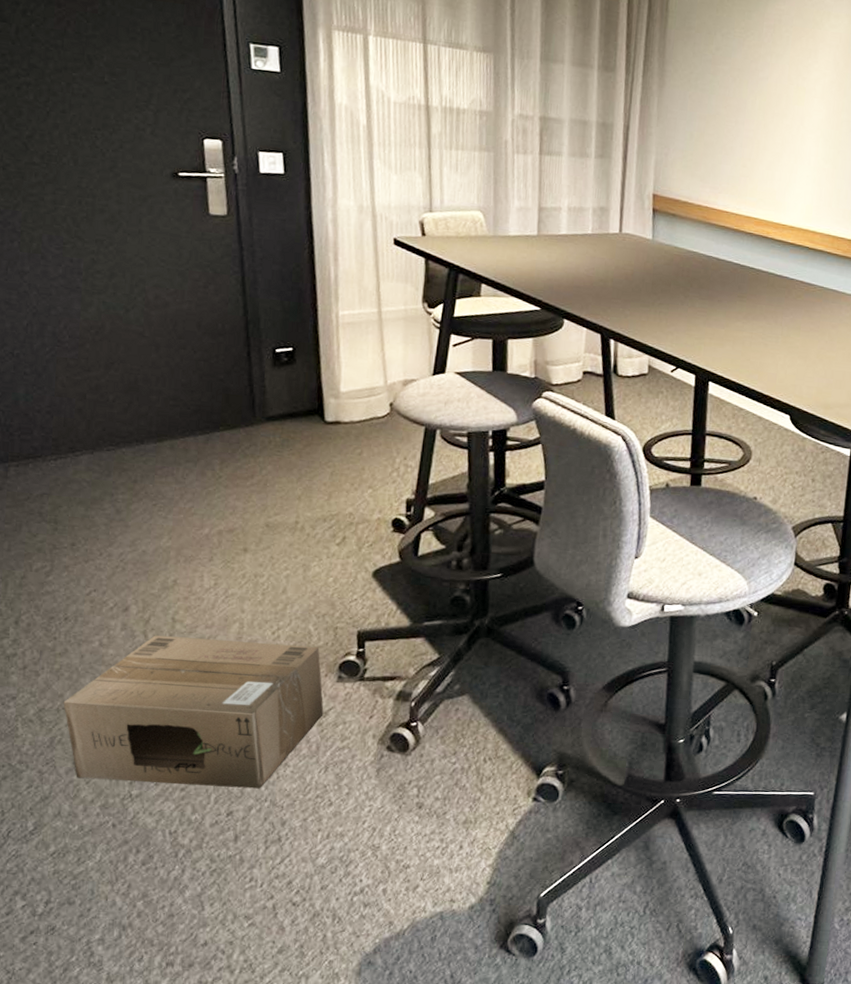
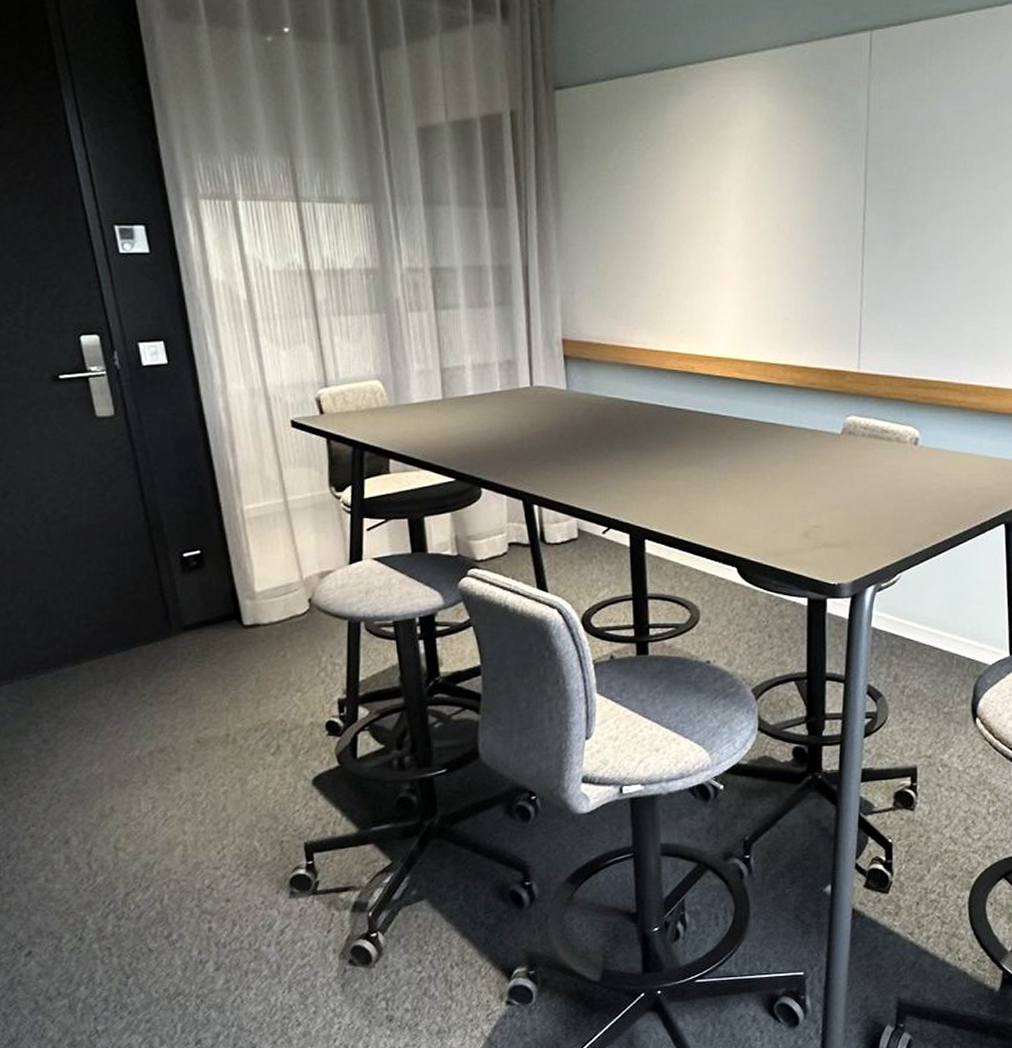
cardboard box: present [63,635,324,789] -> none [17,863,280,1018]

